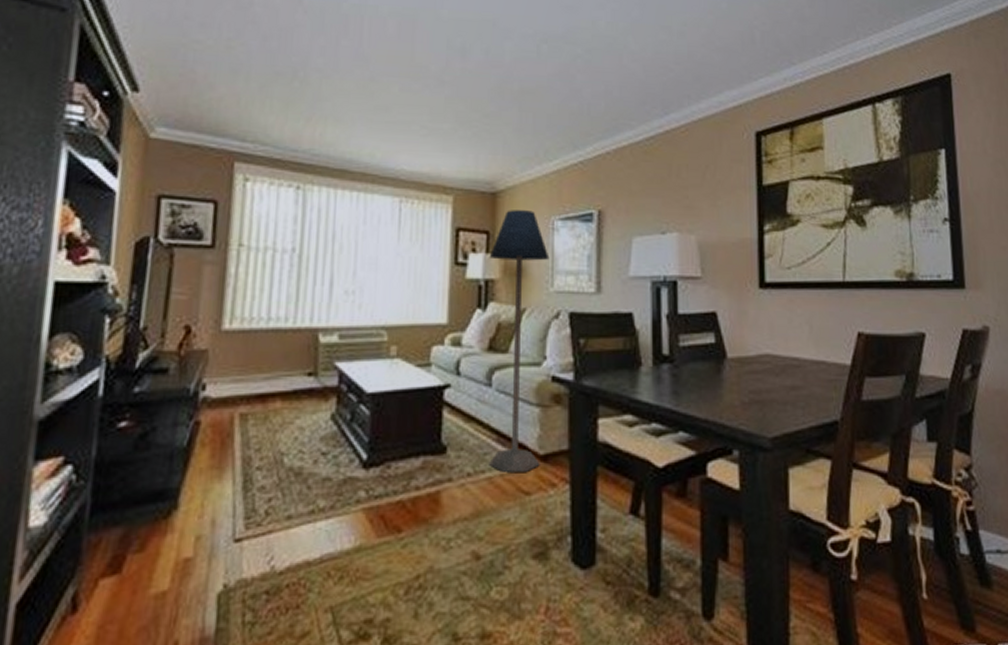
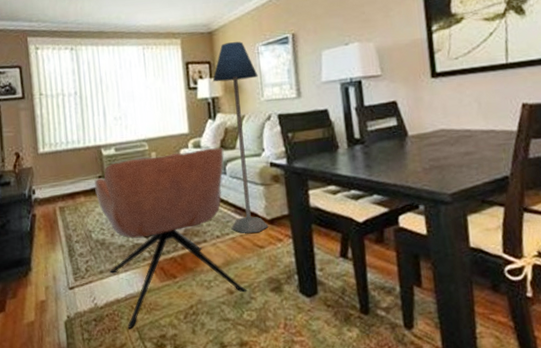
armchair: none [299,348,500,607] -> present [94,147,247,328]

